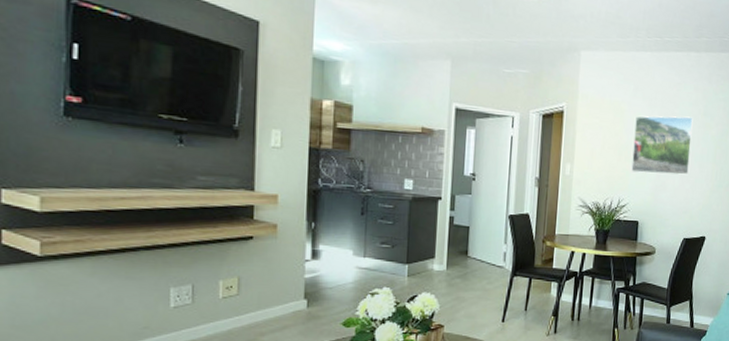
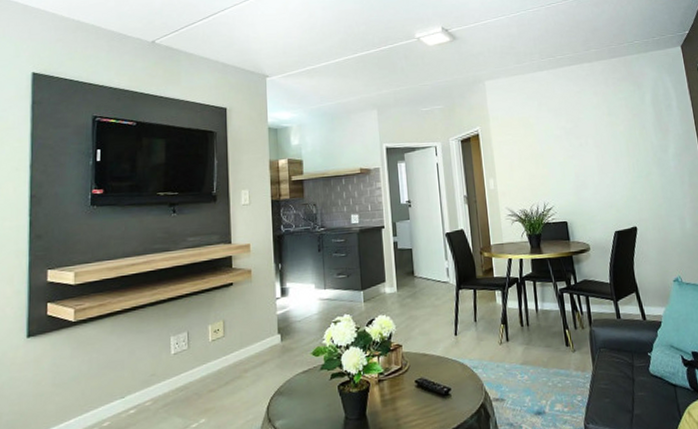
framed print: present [631,115,693,175] -> none [545,119,606,177]

